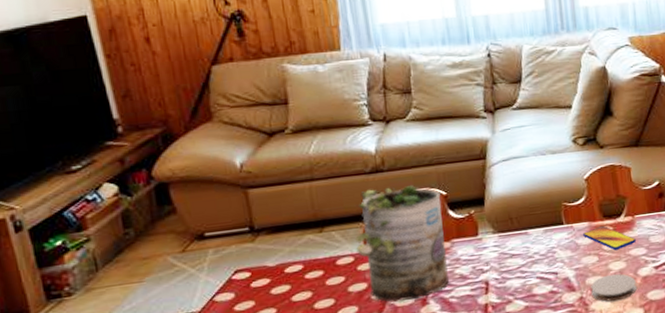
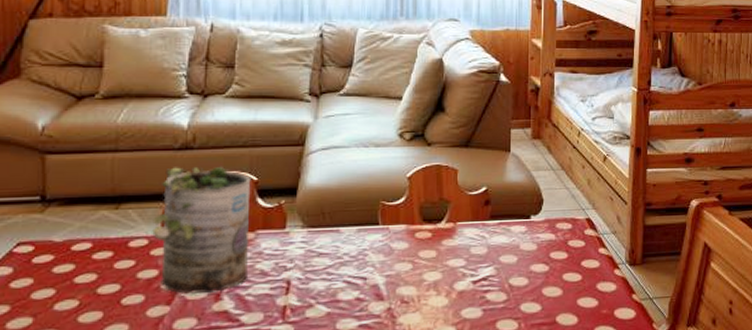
smartphone: present [583,226,636,250] -> none [399,231,455,259]
coaster: present [591,273,637,302] -> none [401,285,451,316]

